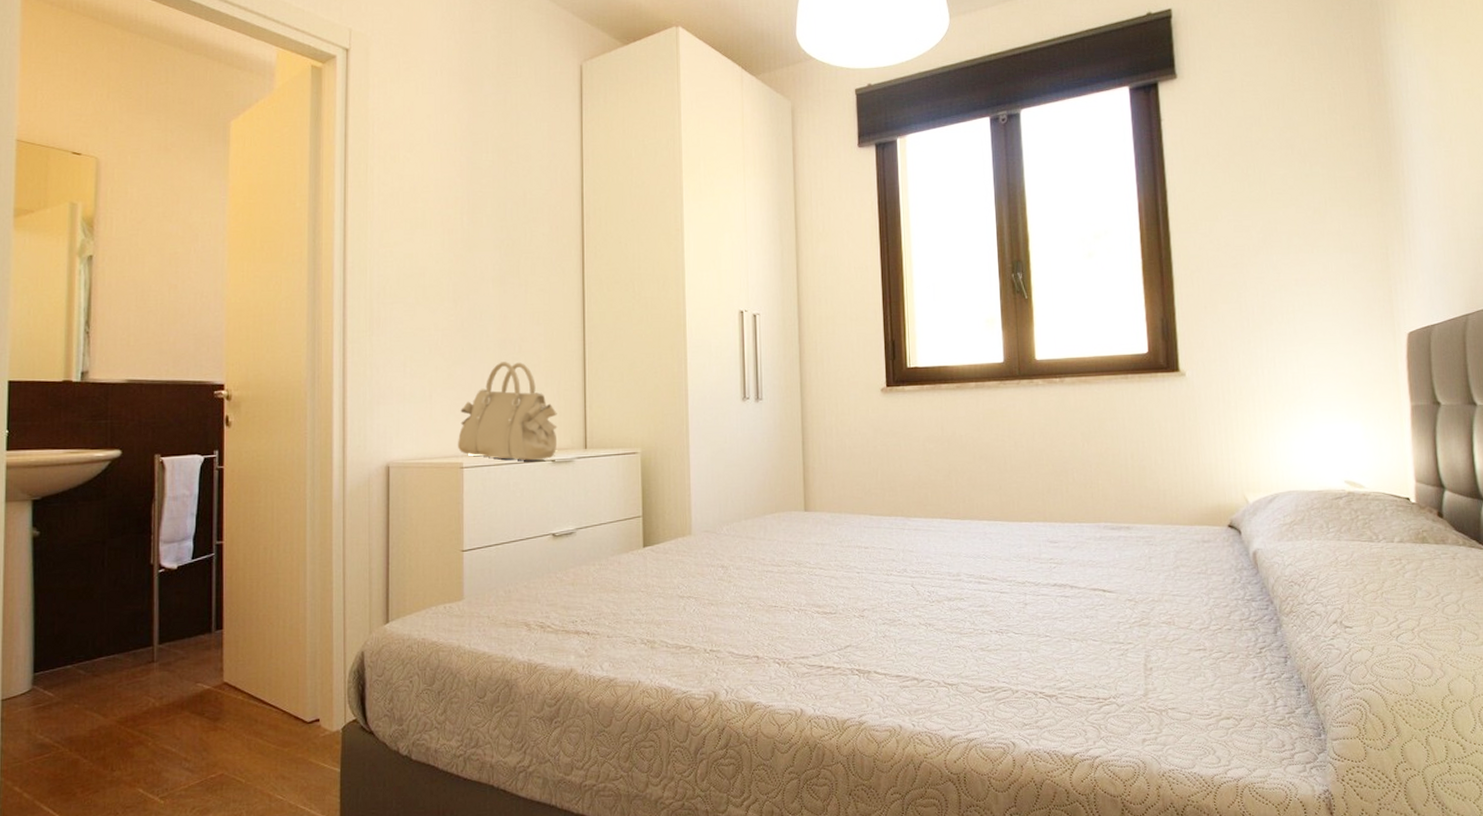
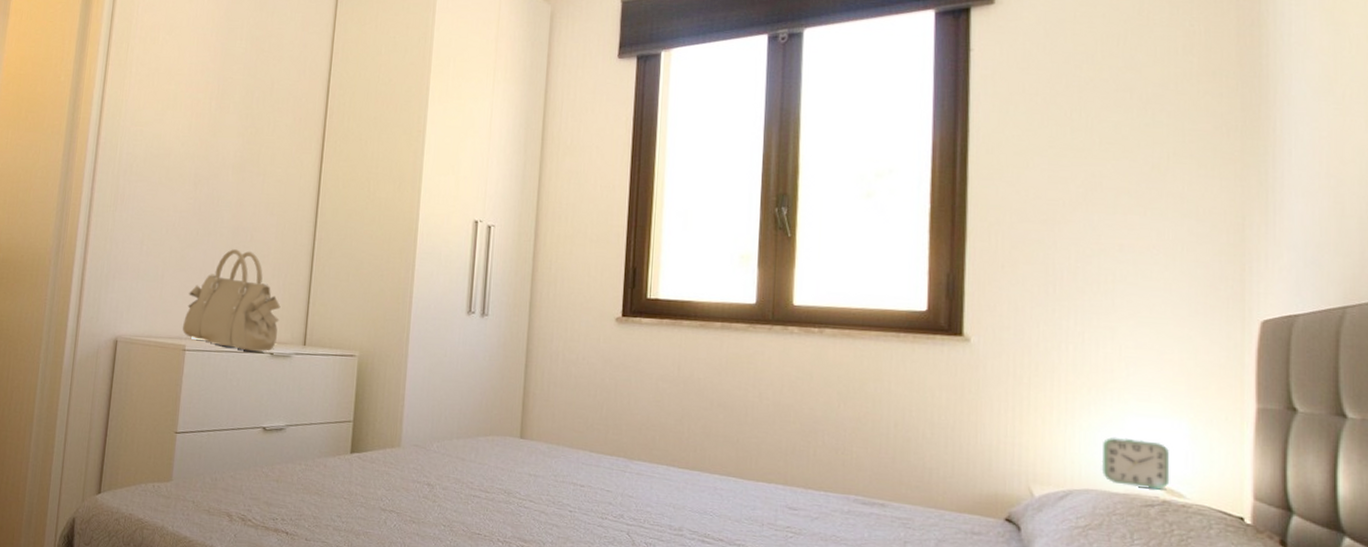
alarm clock: none [1298,443,1352,484] -> present [1101,436,1170,490]

